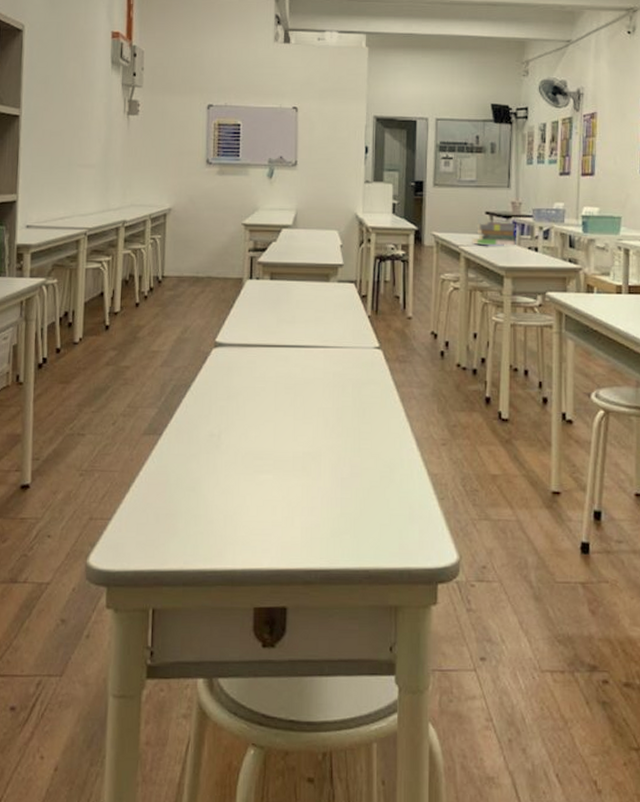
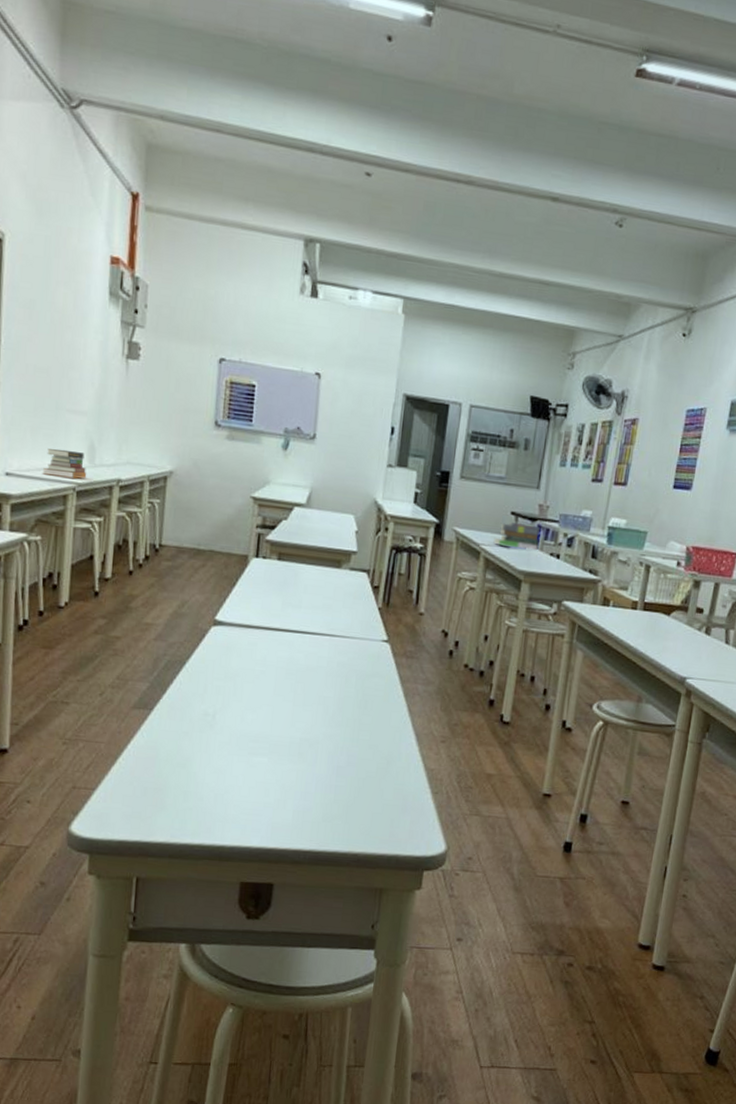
books: none [58,199,96,224] -> present [43,448,87,479]

